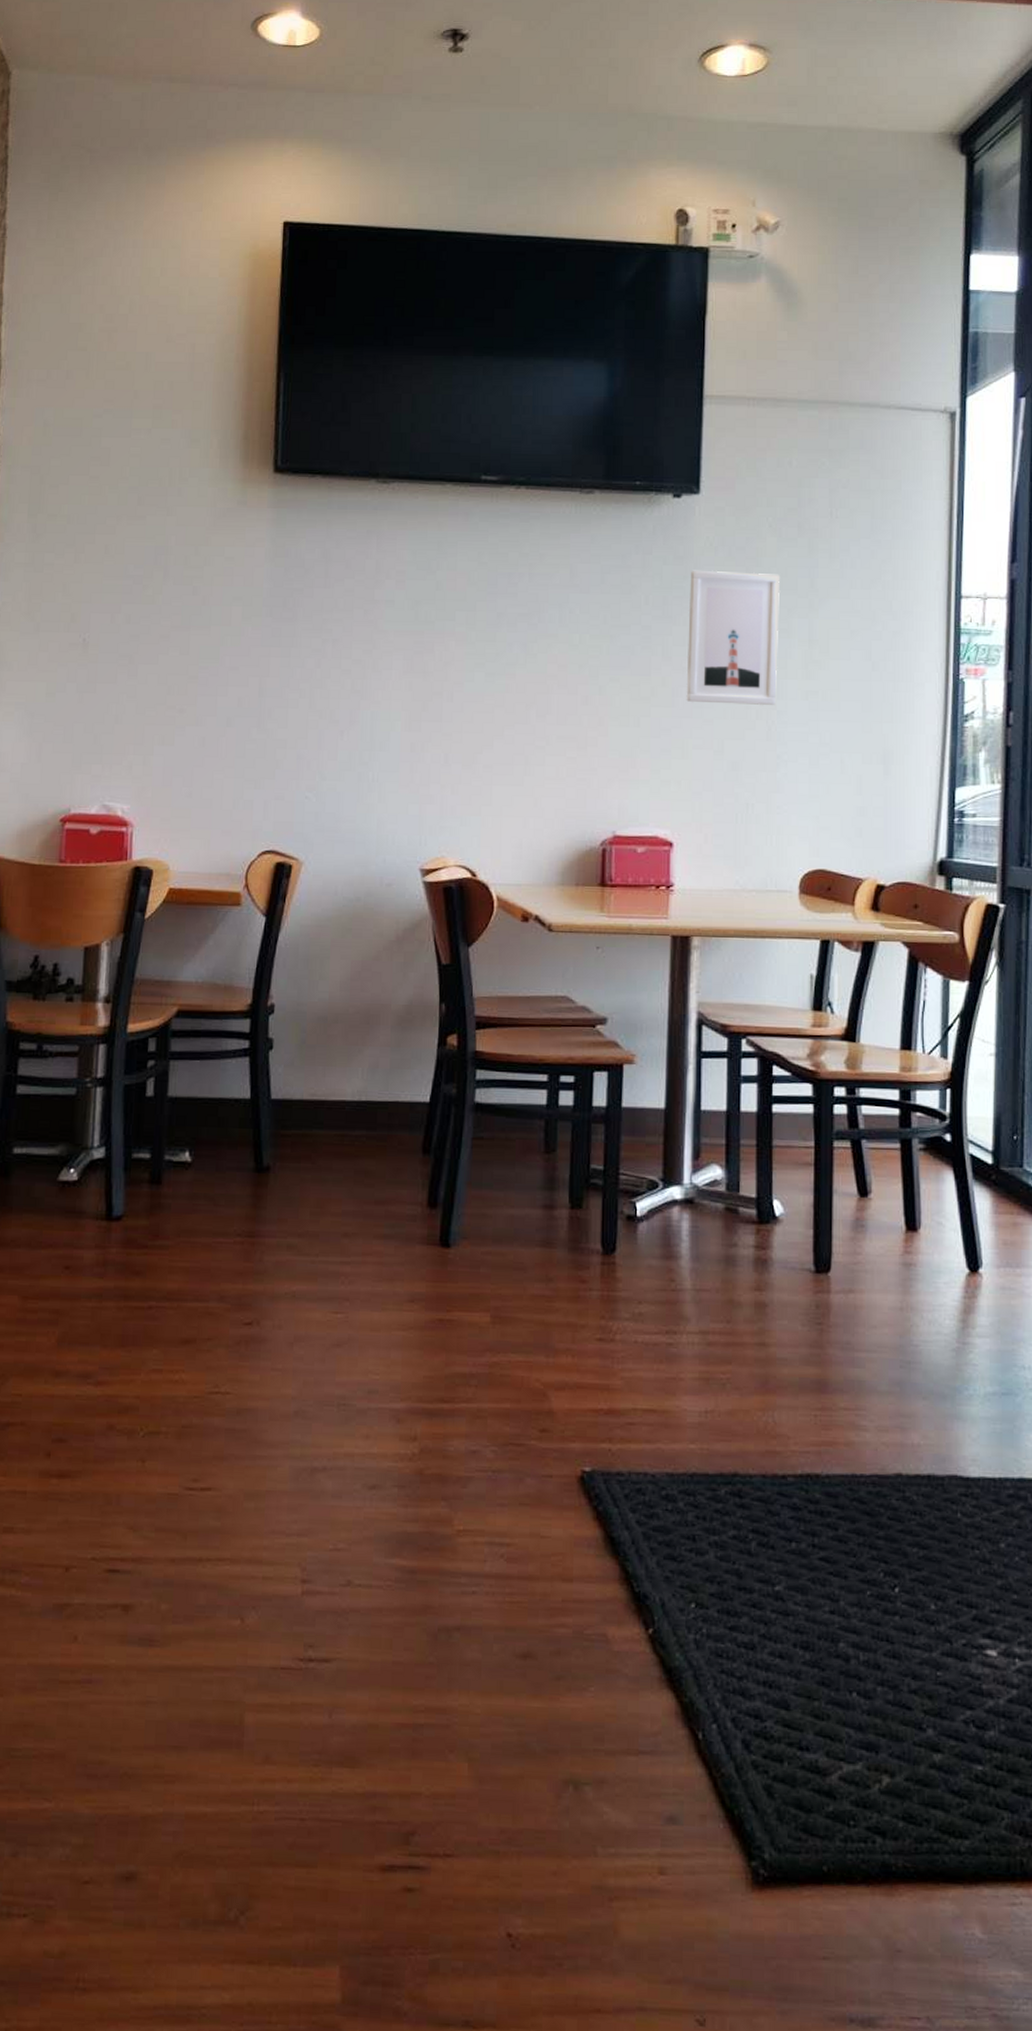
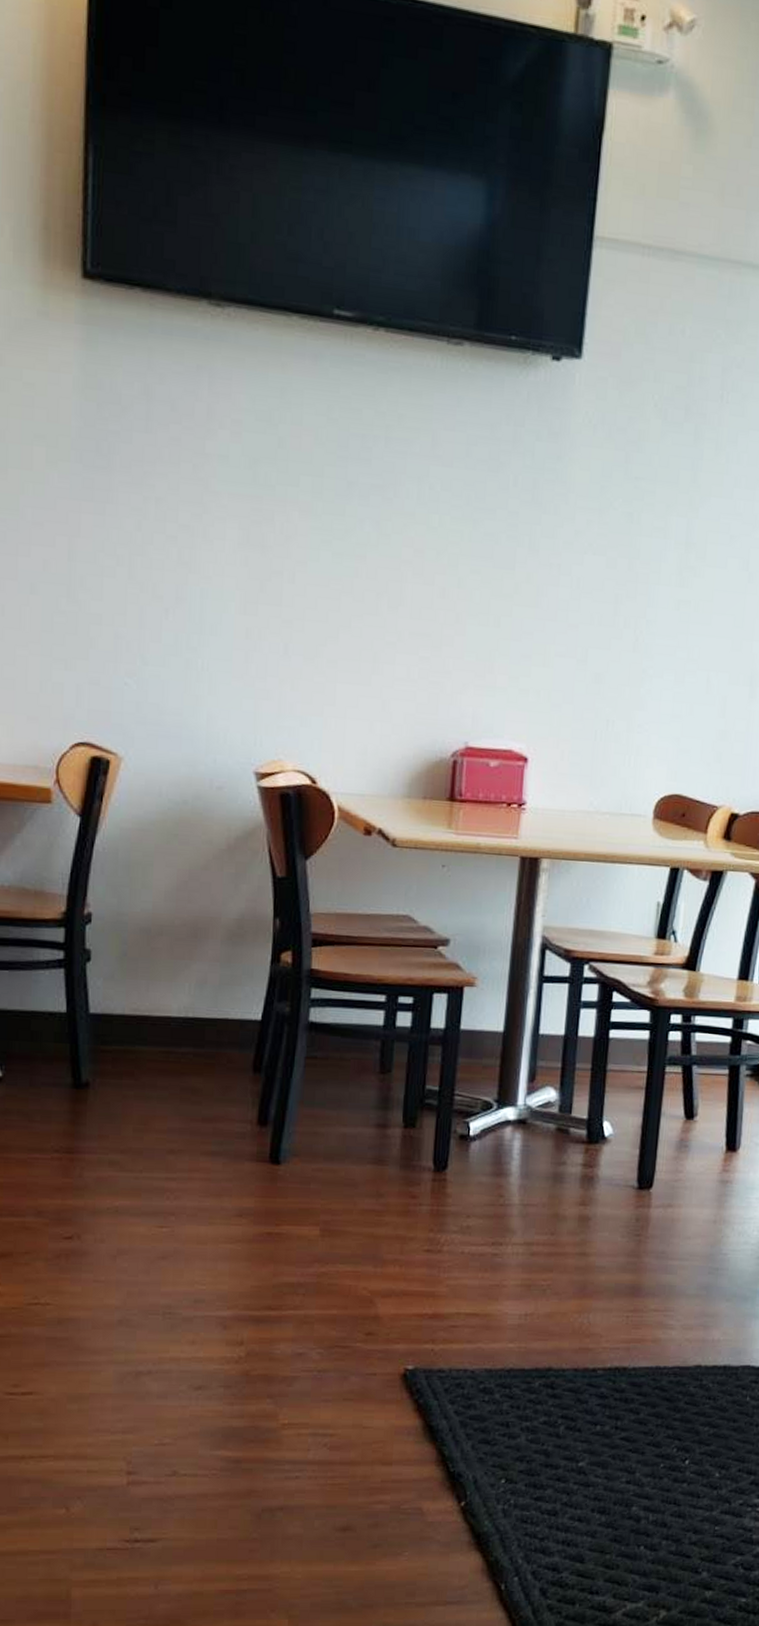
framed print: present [686,571,779,705] -> none [551,451,661,613]

